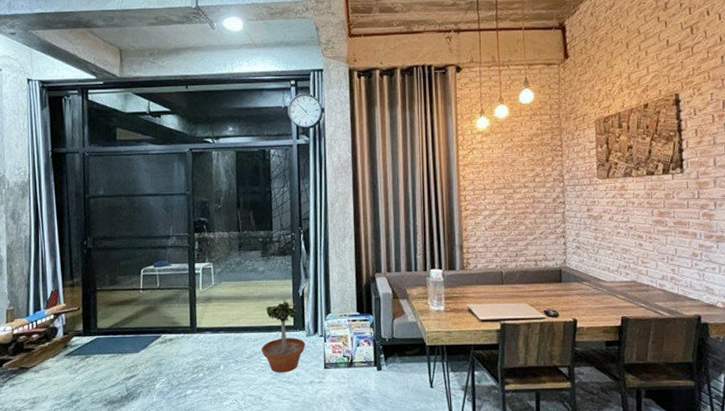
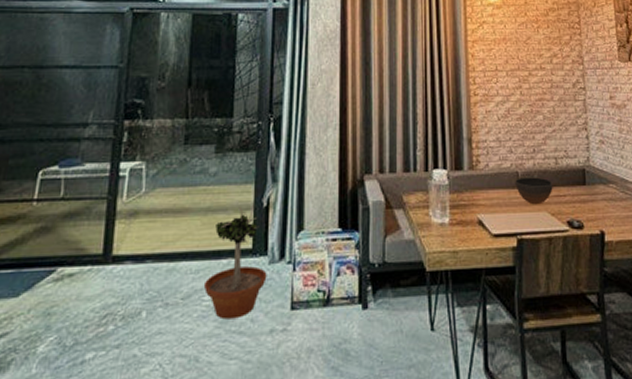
bowl: none [500,276,533,298] -> present [515,177,553,205]

